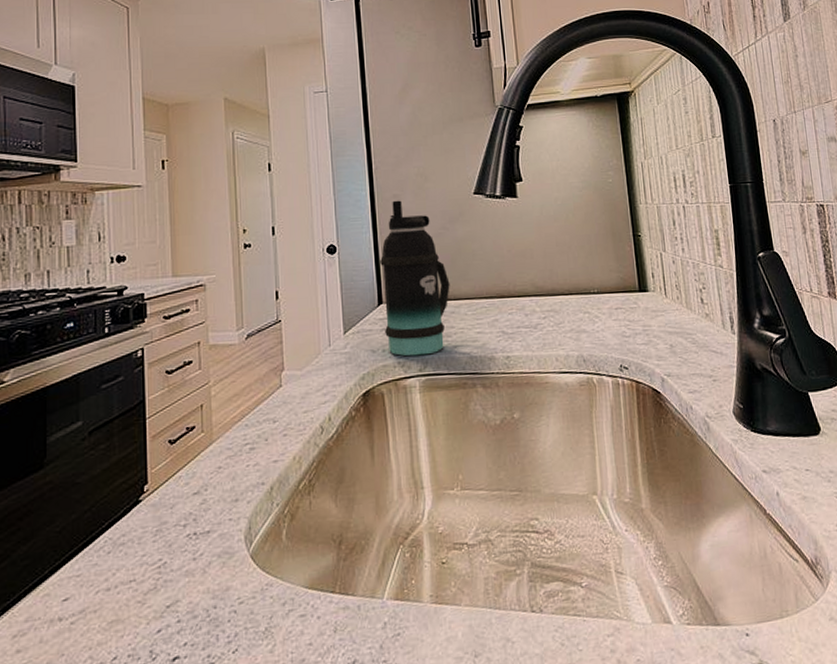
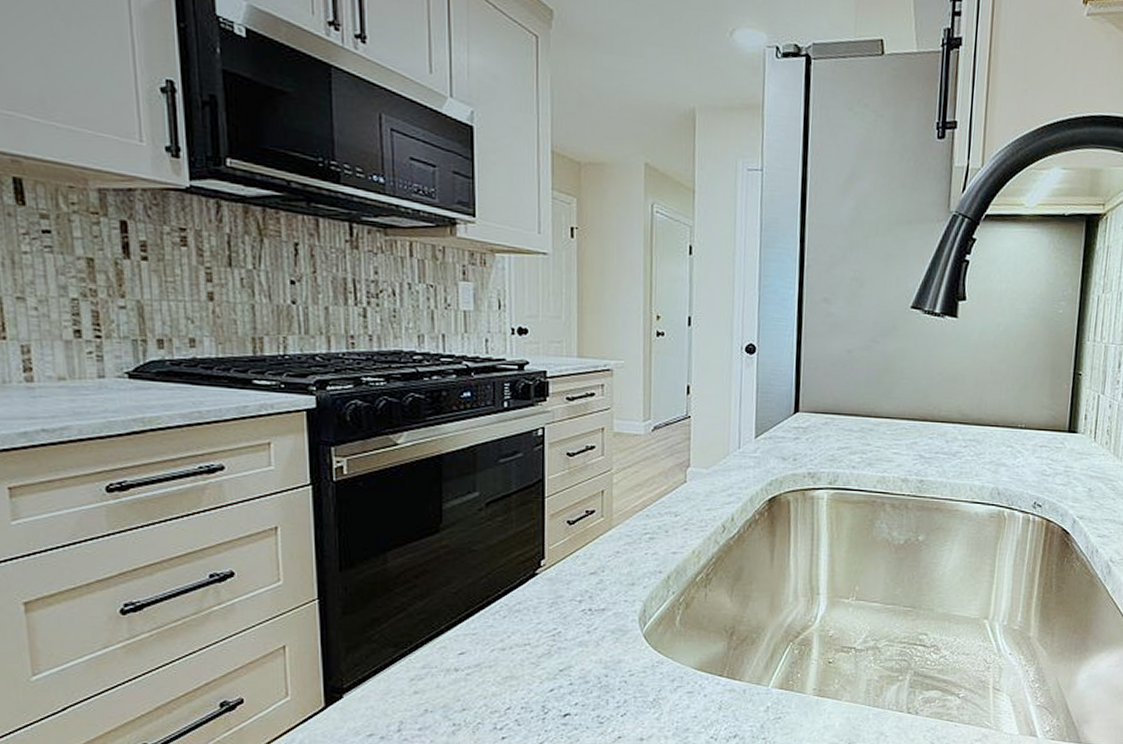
bottle: present [380,200,450,357] -> none [798,304,872,469]

